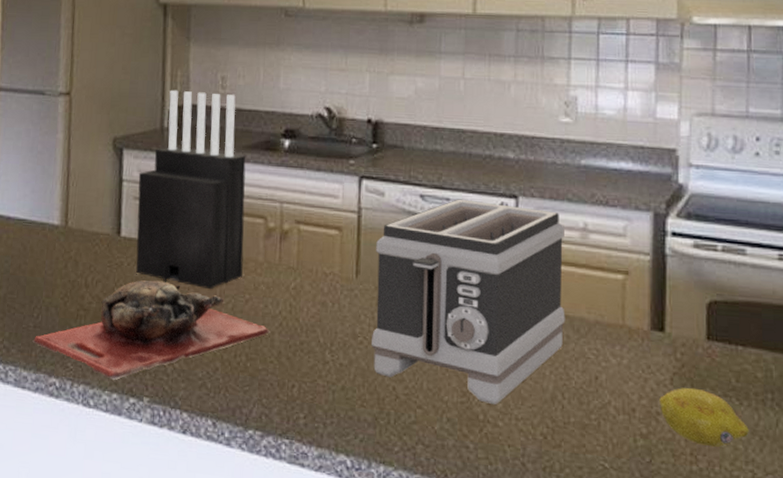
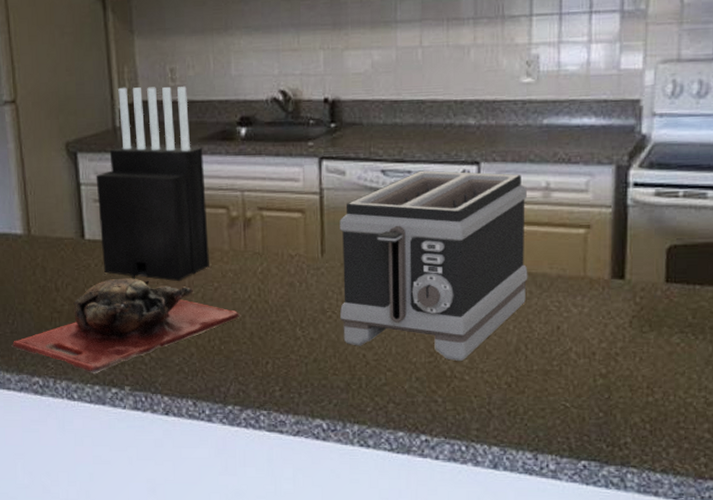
fruit: present [659,387,749,447] -> none [619,328,703,378]

